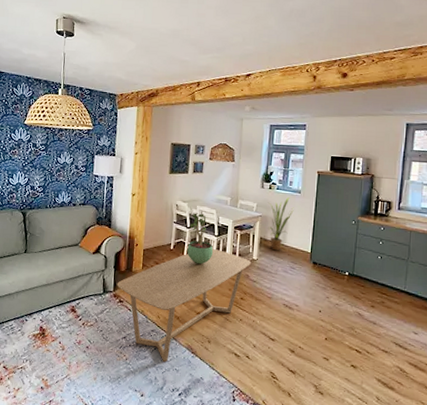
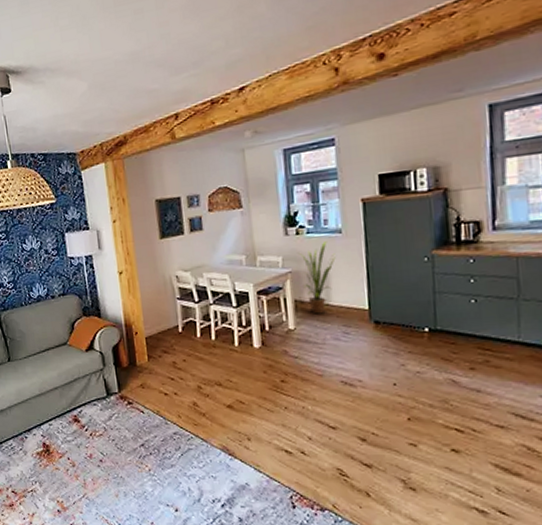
coffee table: present [117,248,252,363] -> none [121,323,288,470]
potted plant: present [187,213,214,265] -> none [197,281,235,346]

